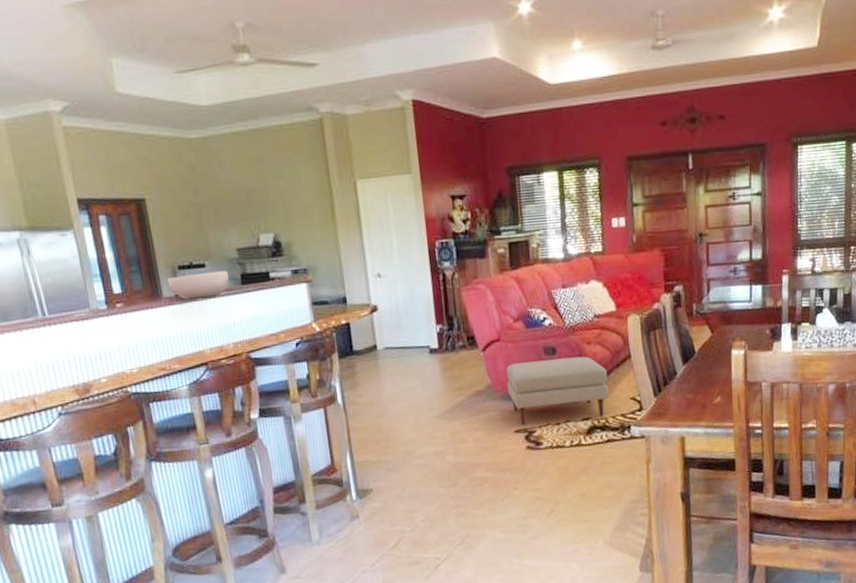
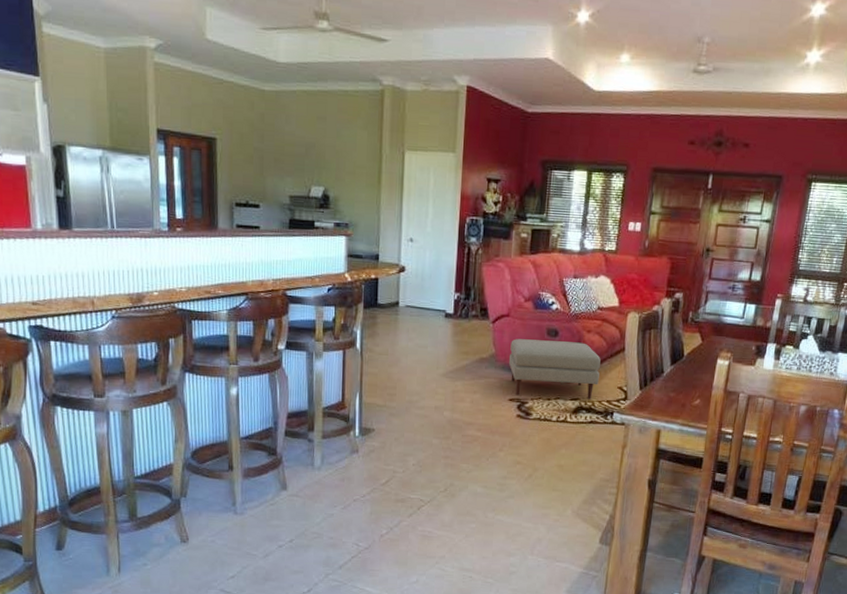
bowl: present [167,270,229,300] -> none [224,211,279,236]

